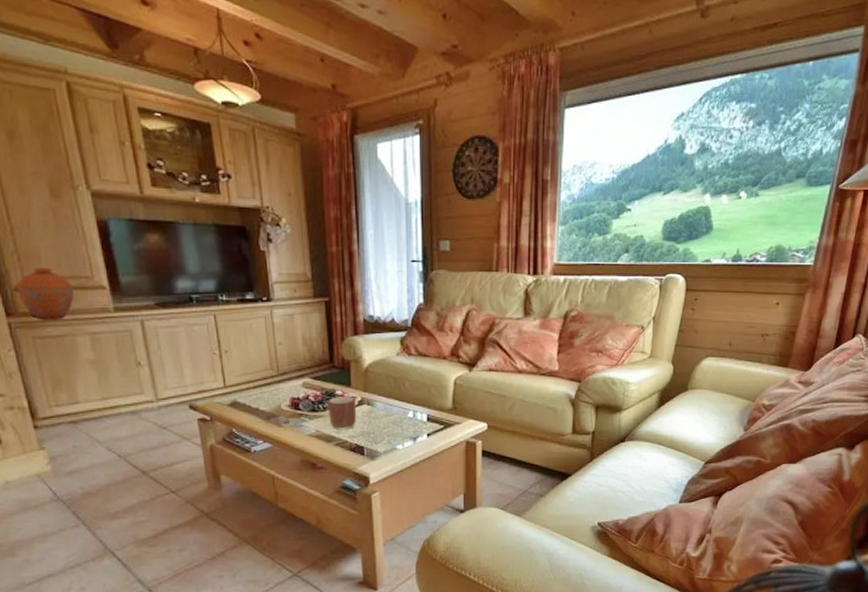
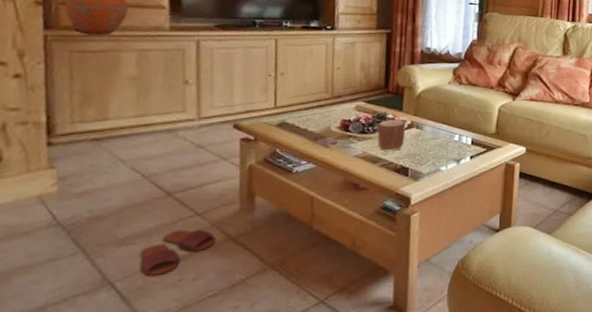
slippers: none [130,505,192,546] -> present [140,229,216,276]

